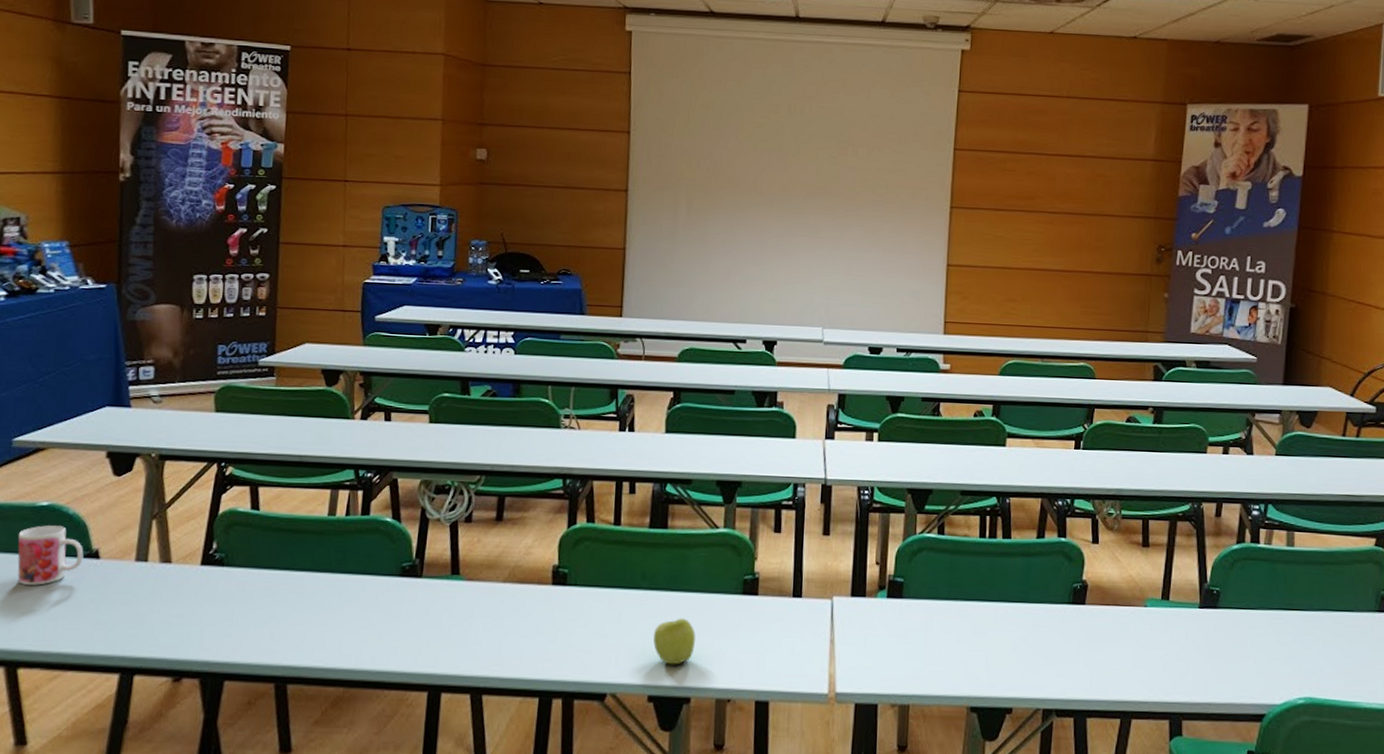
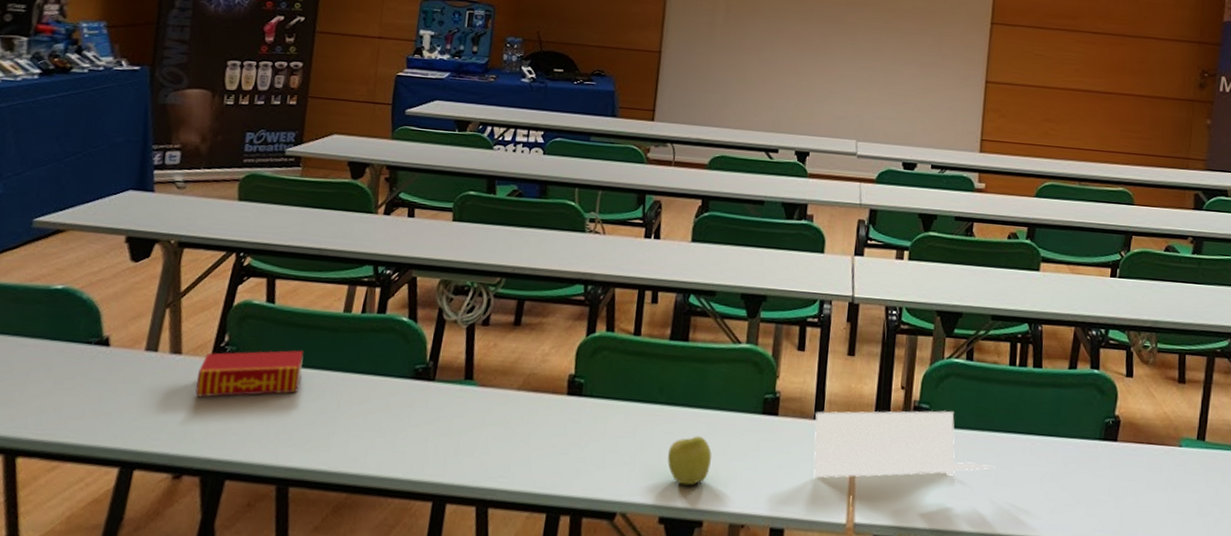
mug: present [17,525,84,585] -> none [25,309,94,371]
book: none [187,553,292,603] -> present [195,349,304,398]
papers: none [794,583,970,652] -> present [814,411,996,478]

